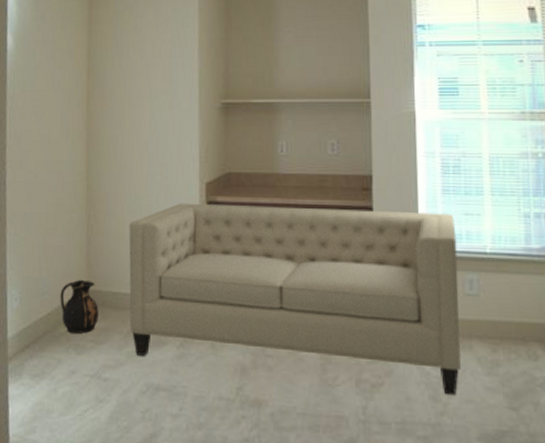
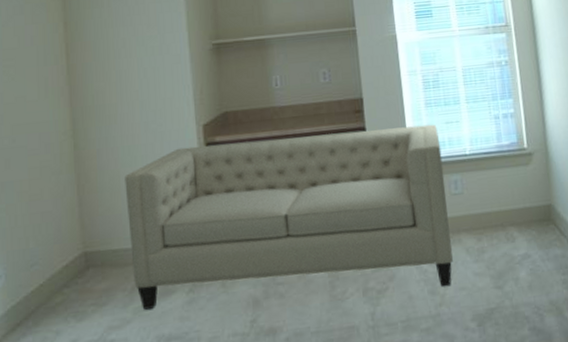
ceramic jug: present [60,279,99,334] -> none [52,242,99,301]

